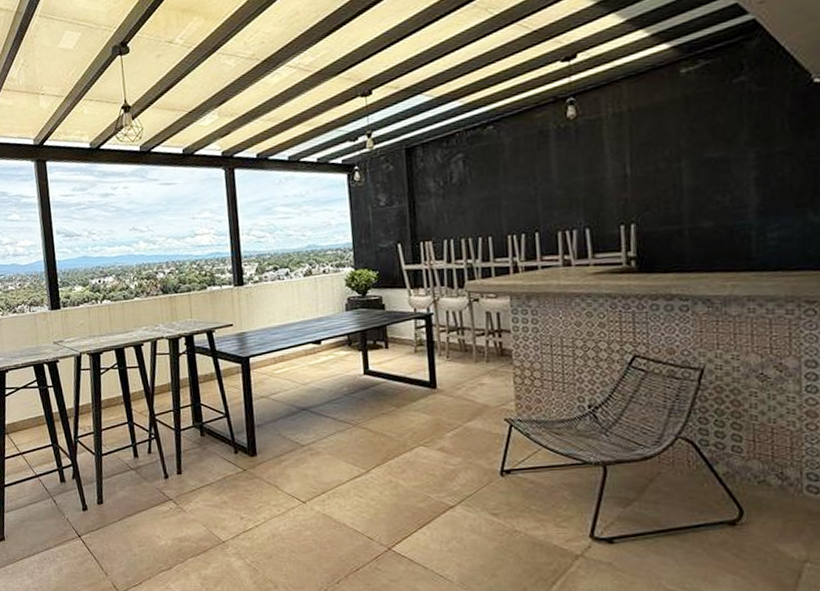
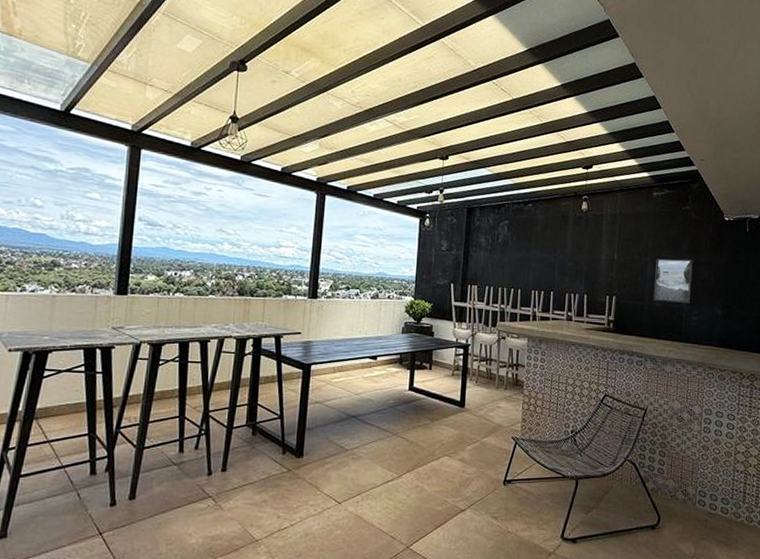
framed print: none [696,151,762,221] -> present [653,258,693,303]

